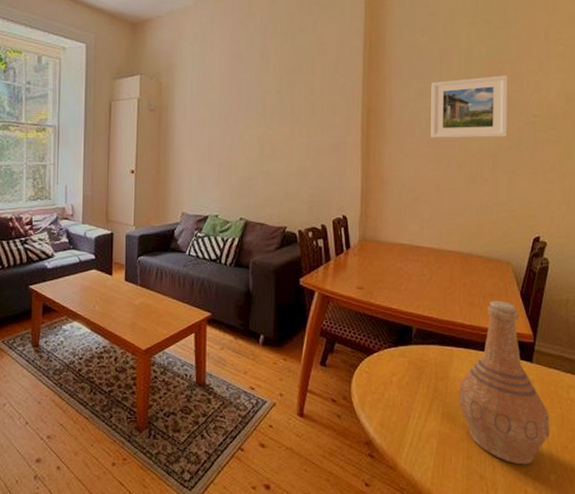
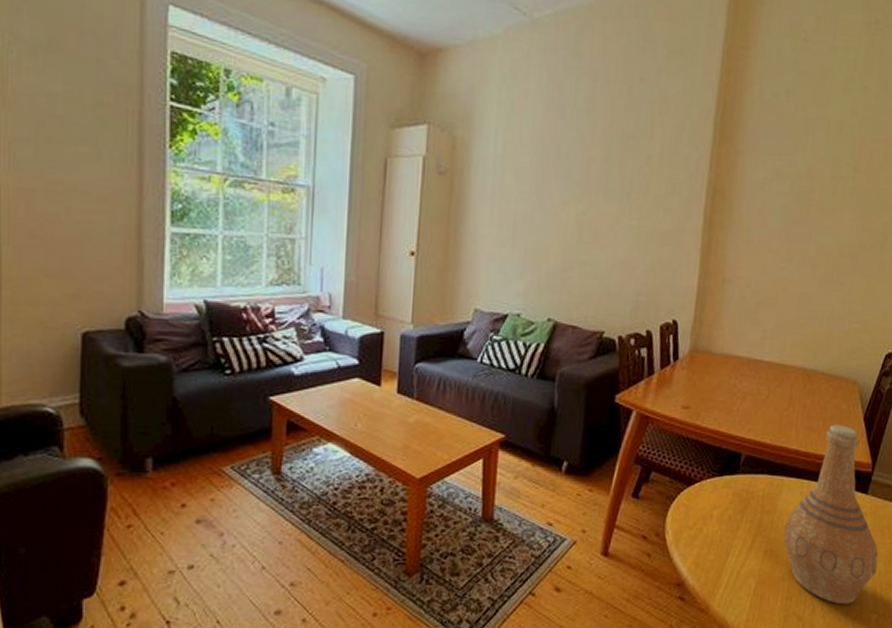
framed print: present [430,75,508,139] -> none [783,157,881,234]

